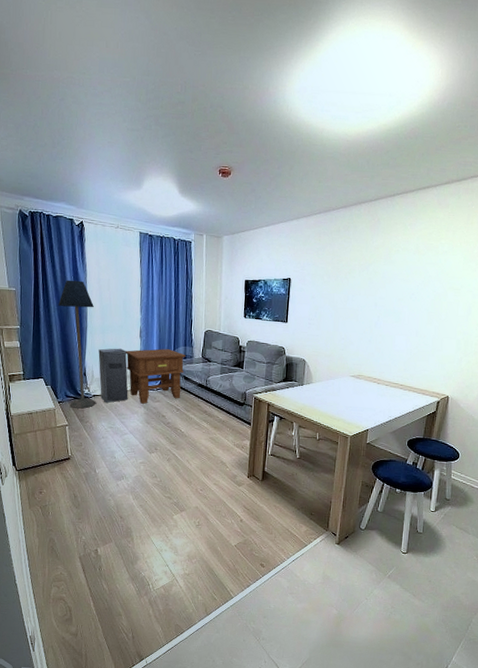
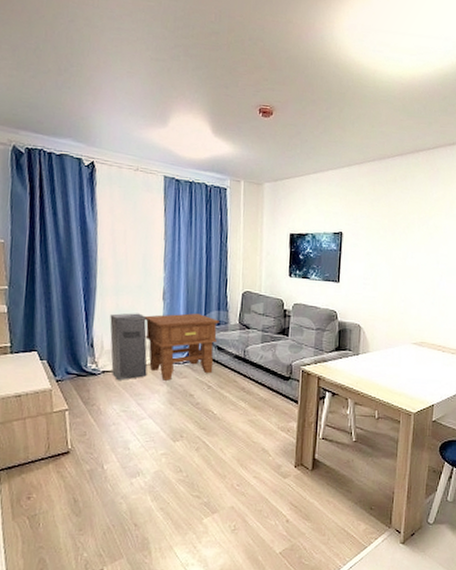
floor lamp: present [58,280,97,409] -> none [59,230,107,388]

